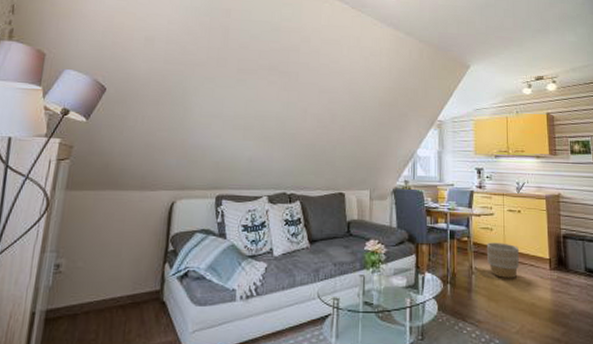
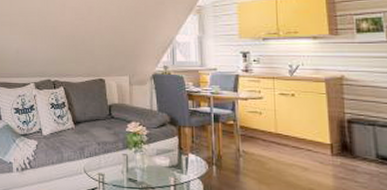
planter: present [486,242,519,278] -> none [255,126,294,162]

